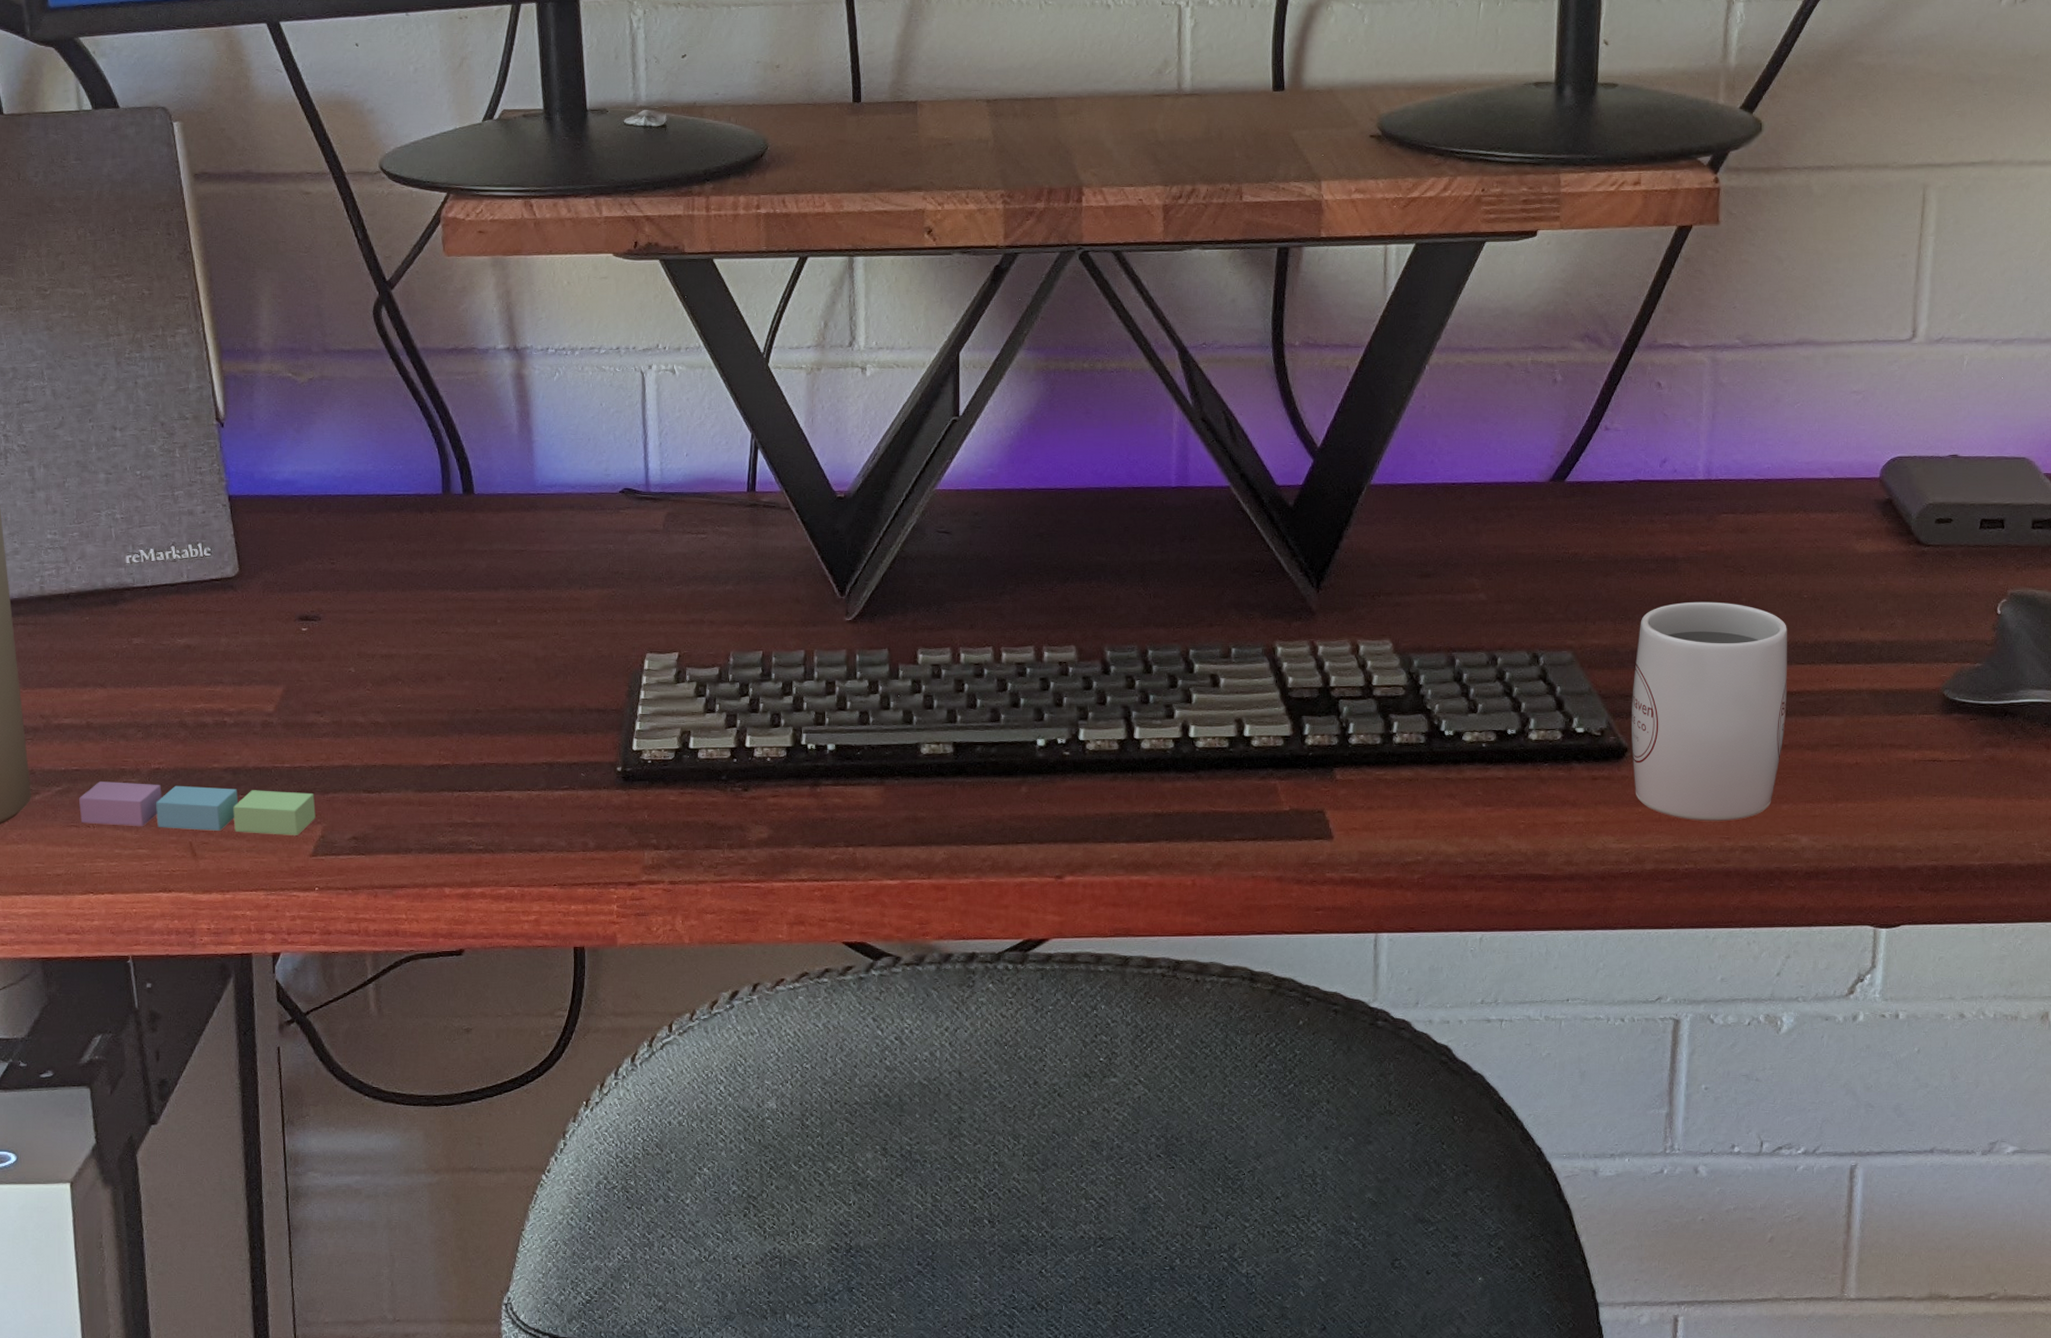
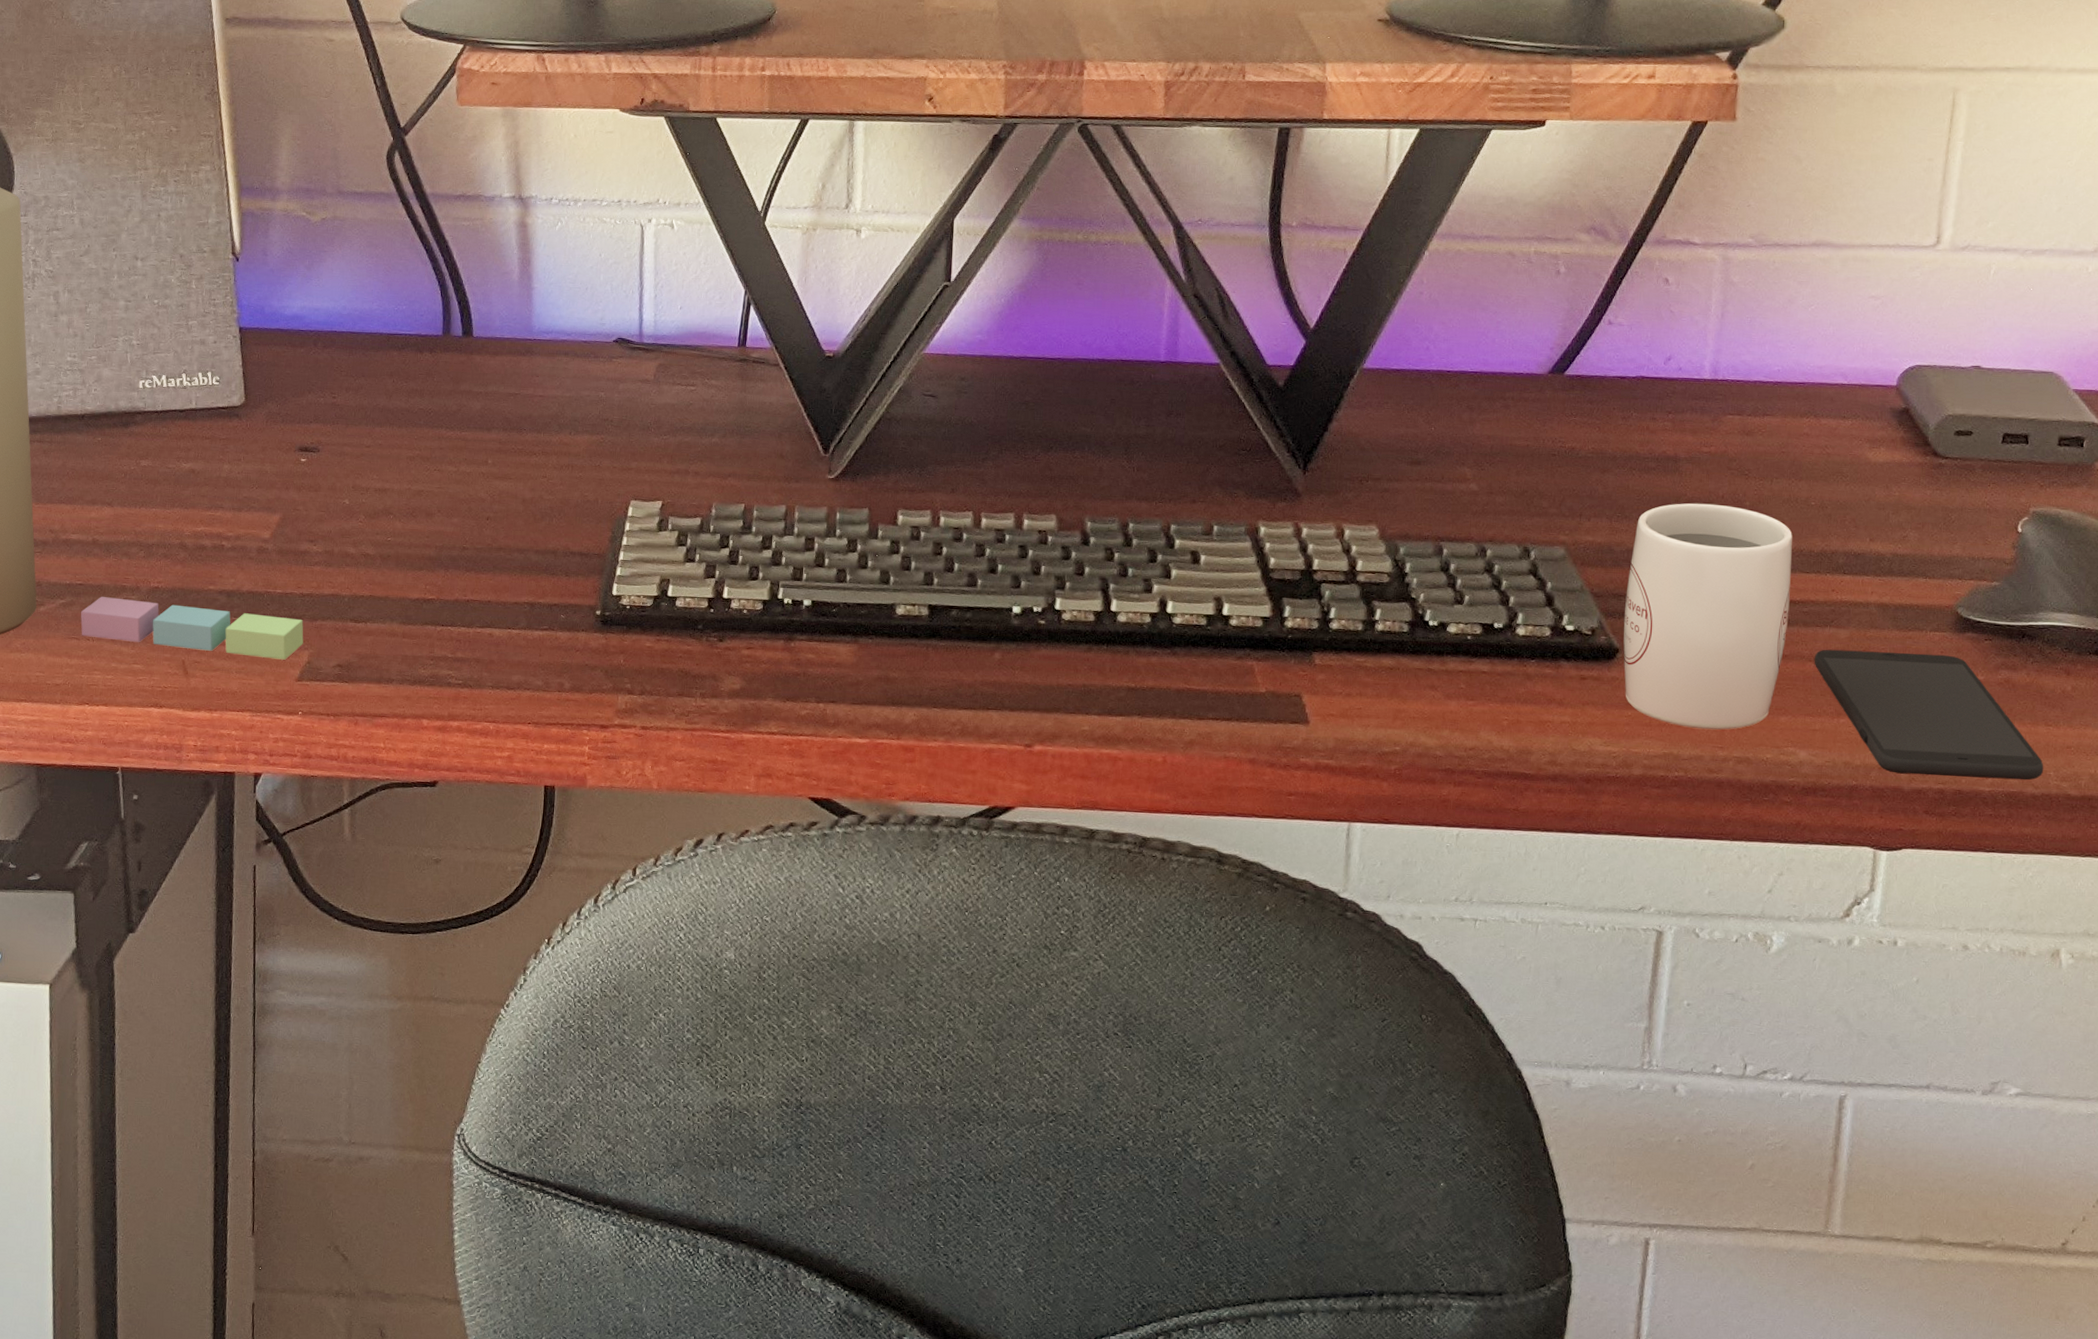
mobile phone: none [1812,736,2029,853] -> present [1814,649,2044,781]

